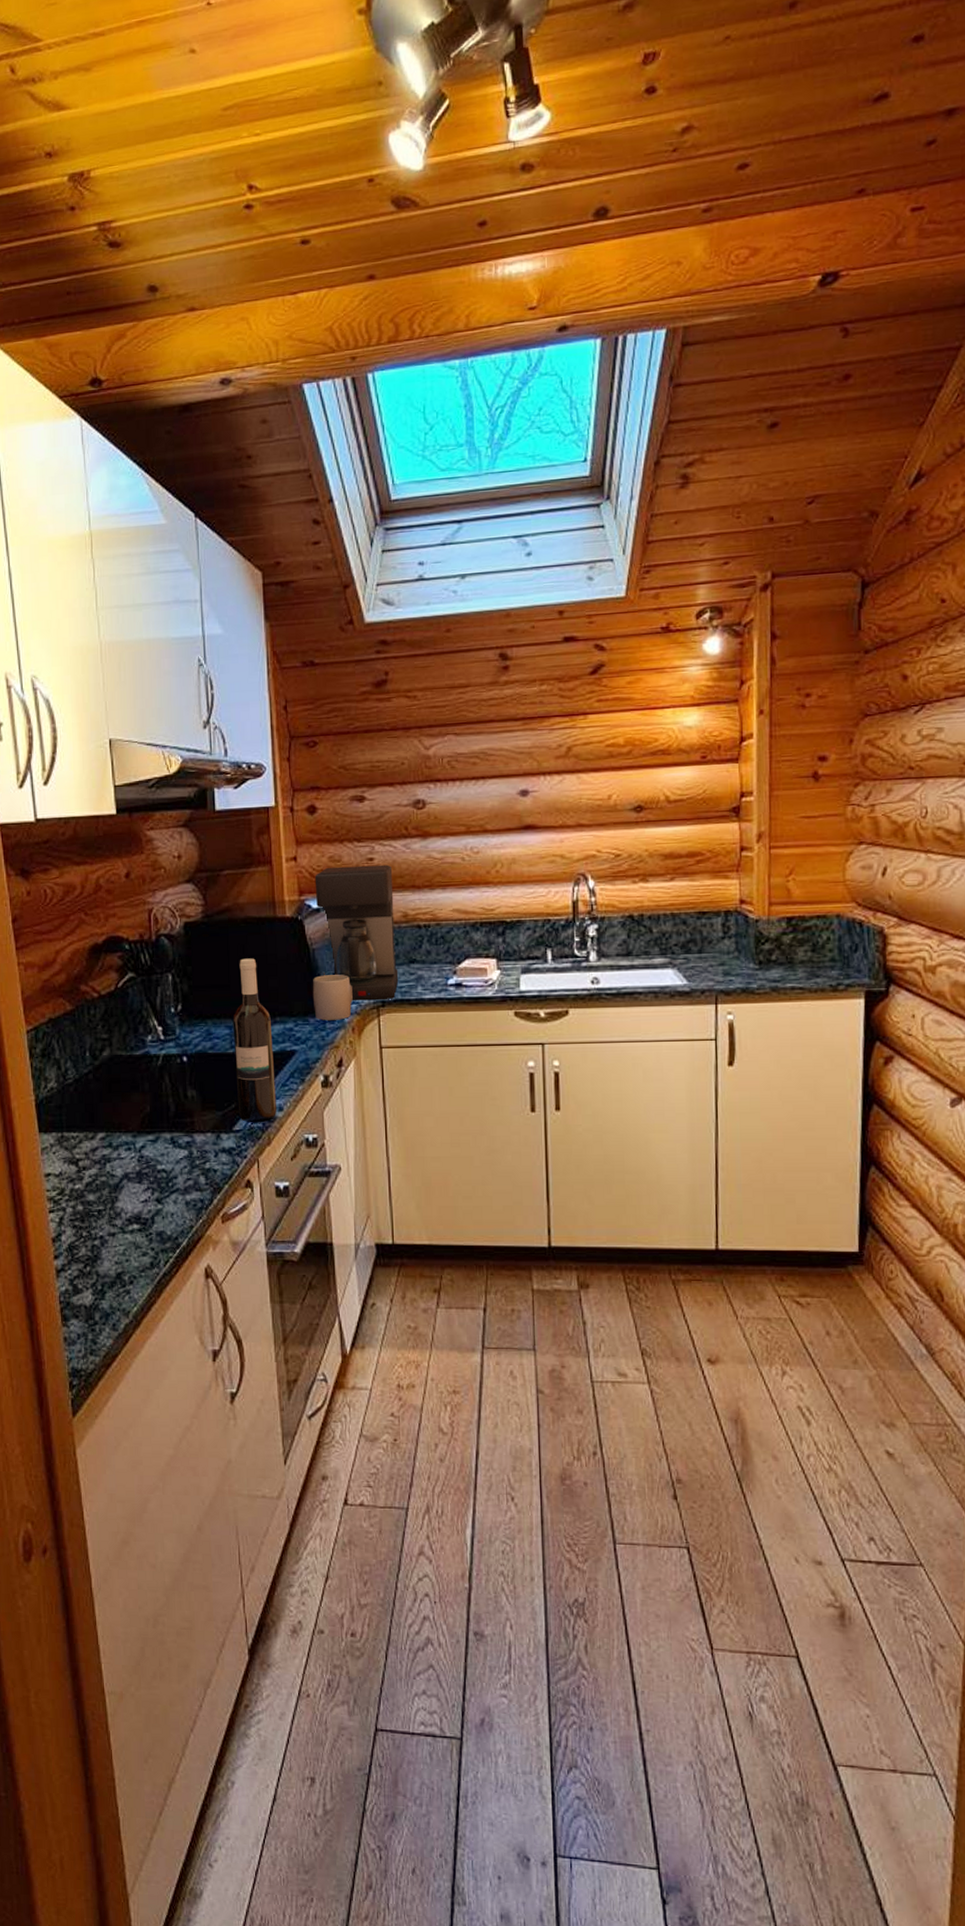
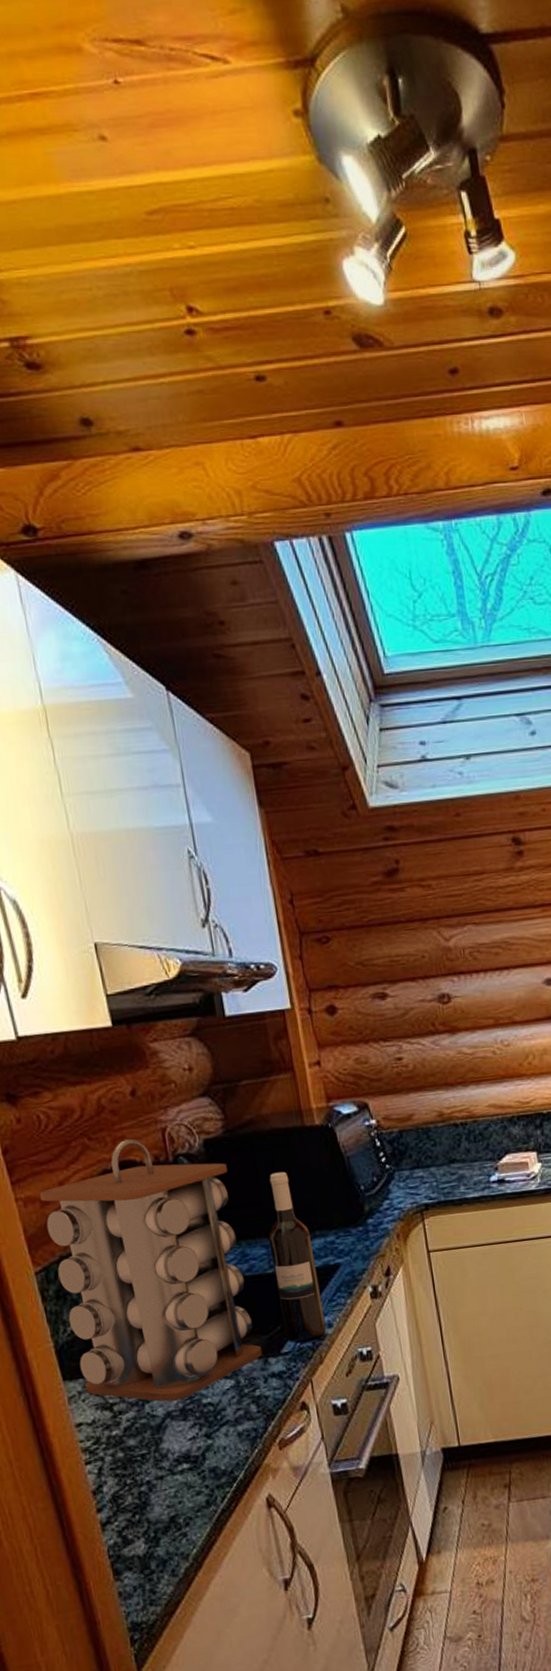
spice rack: none [39,916,216,1163] -> present [40,1138,263,1402]
mug: present [312,974,353,1021] -> none [350,1180,395,1230]
coffee maker: present [314,864,399,1001] -> none [341,1063,440,1207]

